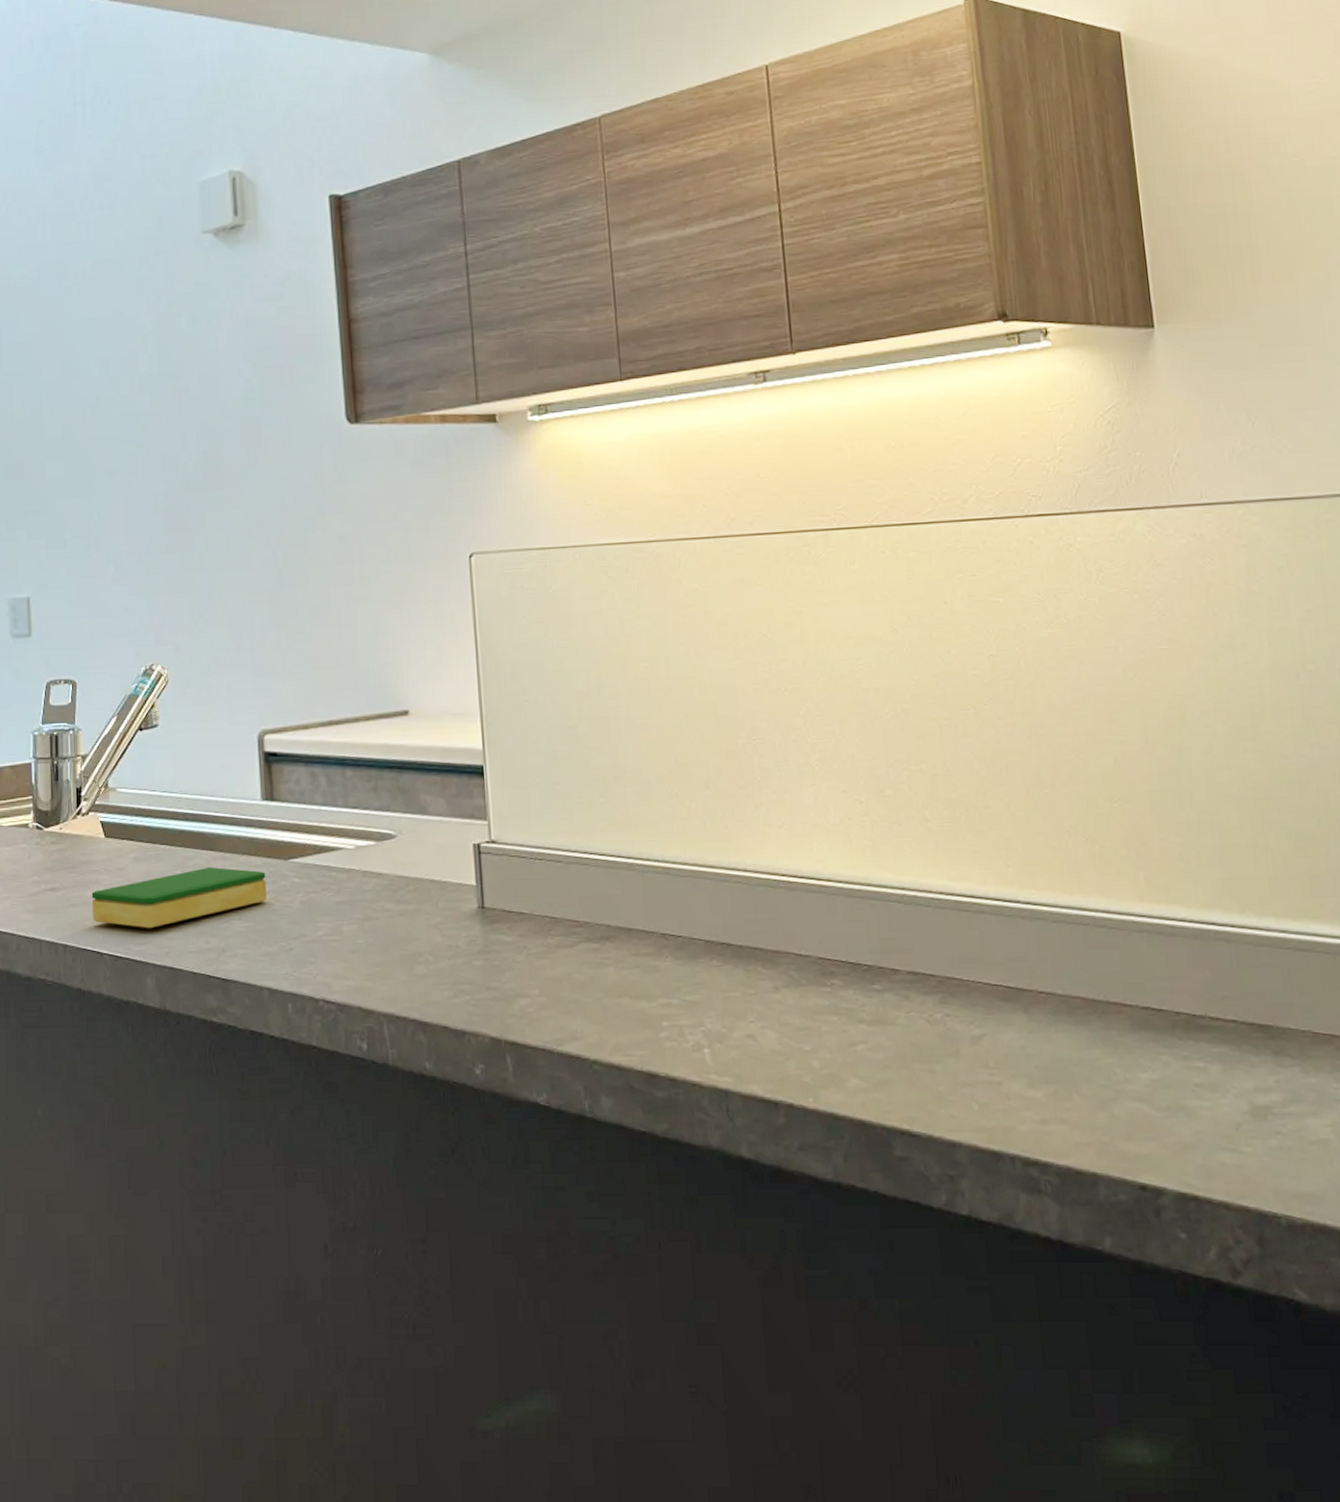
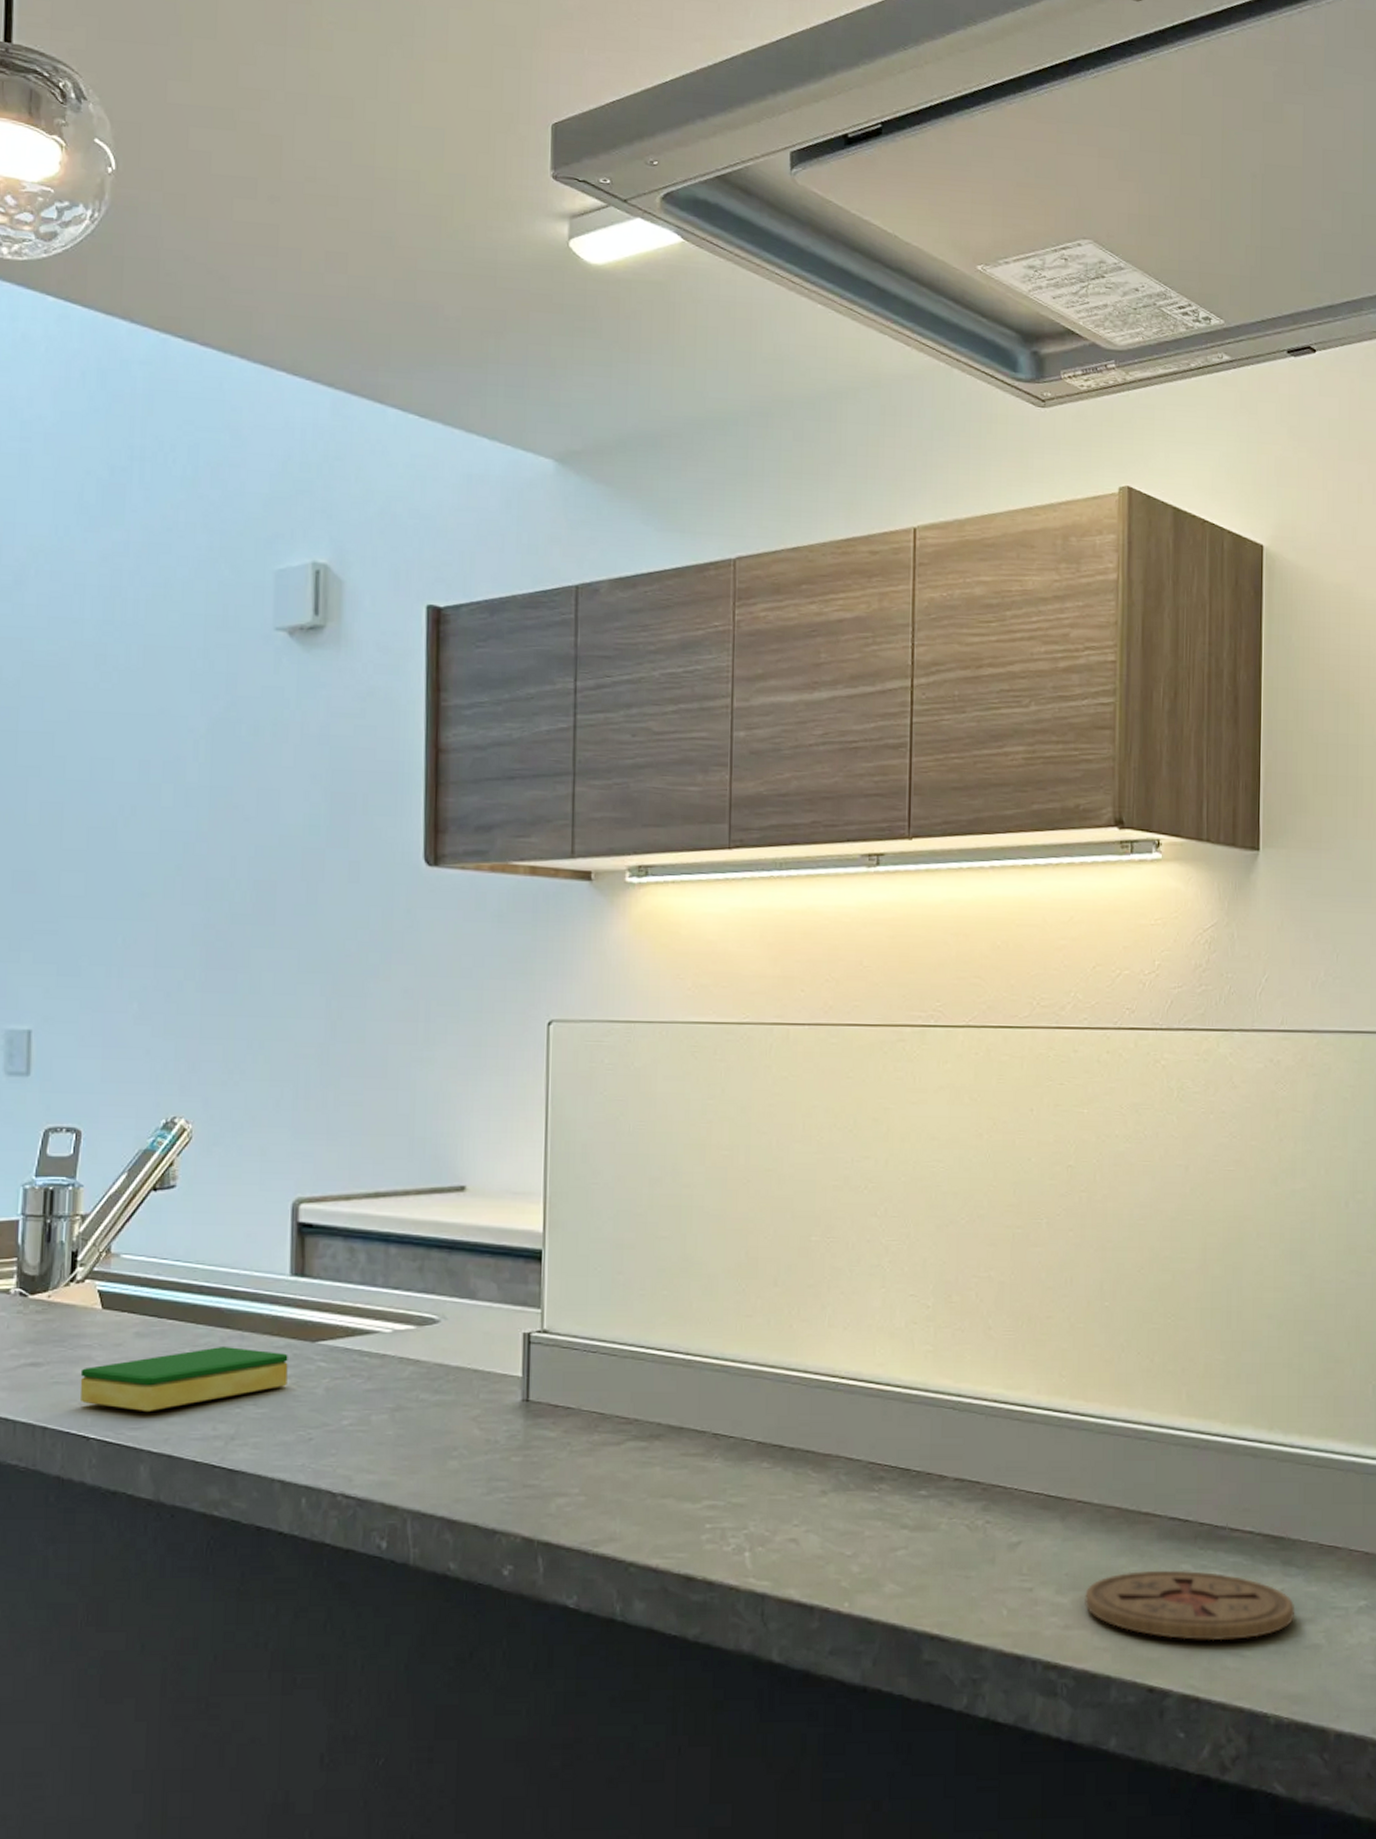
coaster: none [1059,1061,1295,1136] -> present [1085,1570,1294,1641]

